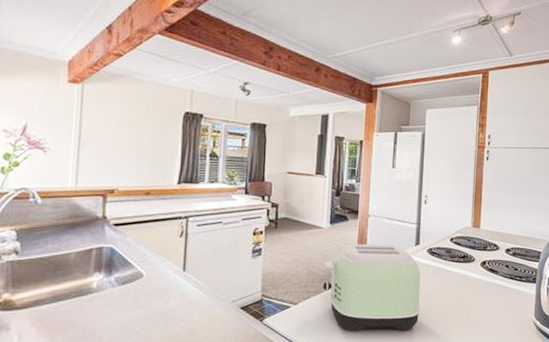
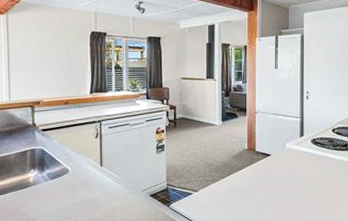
toaster: present [323,244,421,331] -> none [219,137,307,213]

